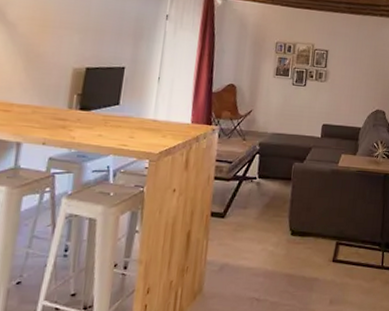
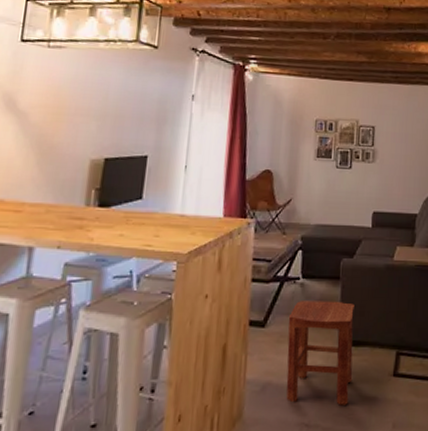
stool: none [240,197,303,284] -> present [286,301,355,406]

